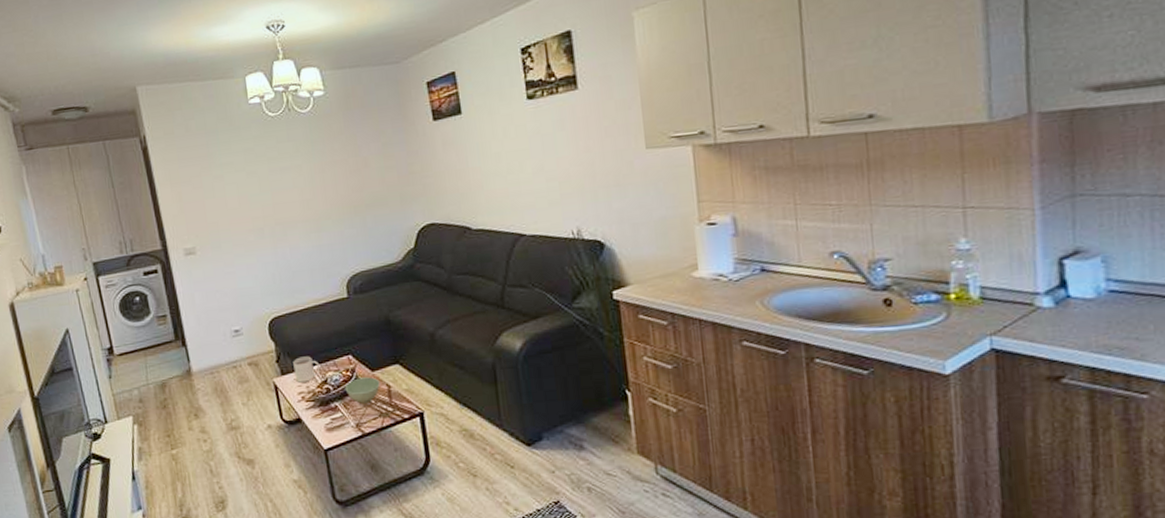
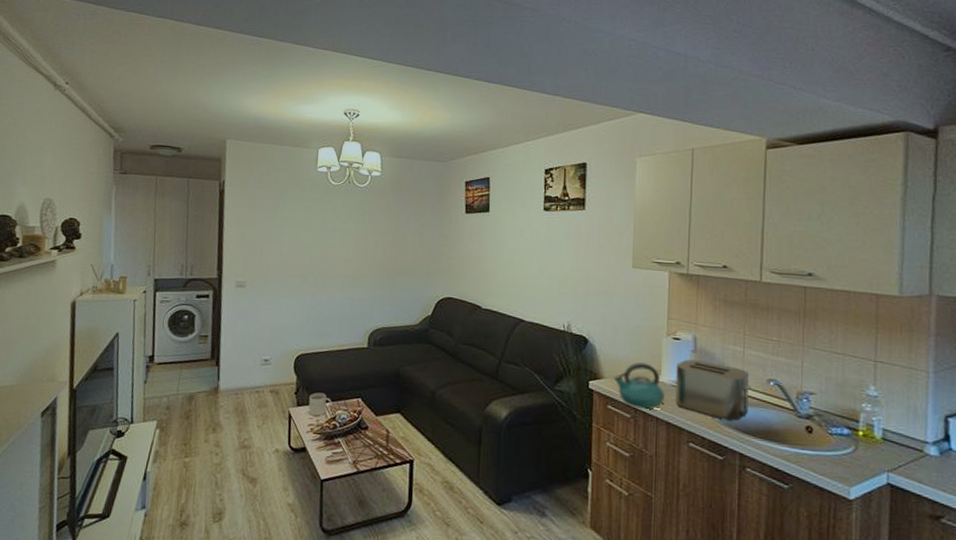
bowl: present [344,377,380,405] -> none [349,420,381,445]
kettle: none [642,258,706,313] -> present [614,362,665,409]
toaster: none [715,244,811,310] -> present [675,359,751,422]

